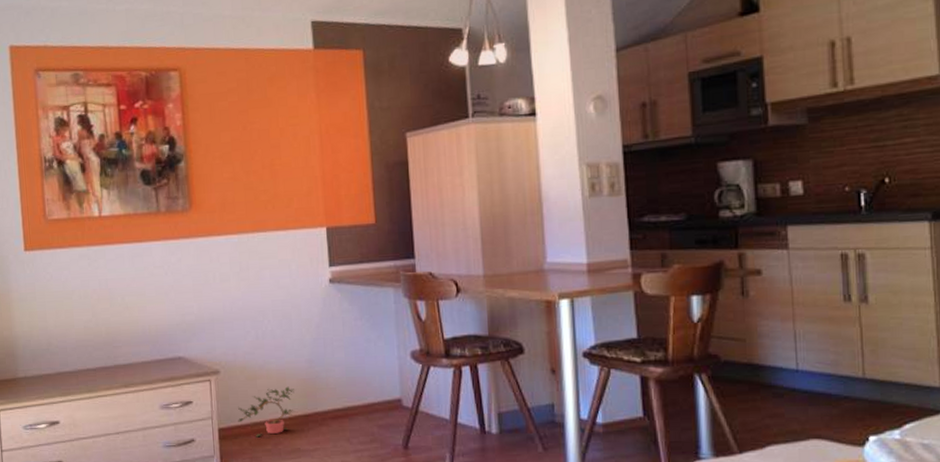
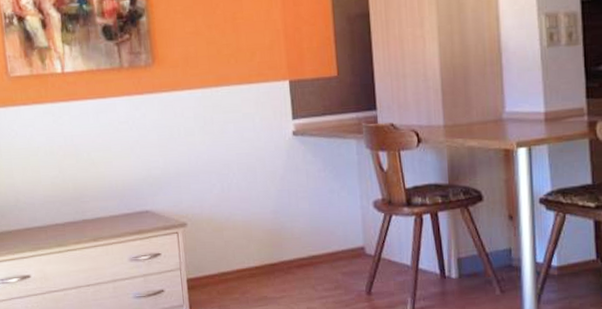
potted plant: present [238,386,294,438] -> none [206,237,261,287]

